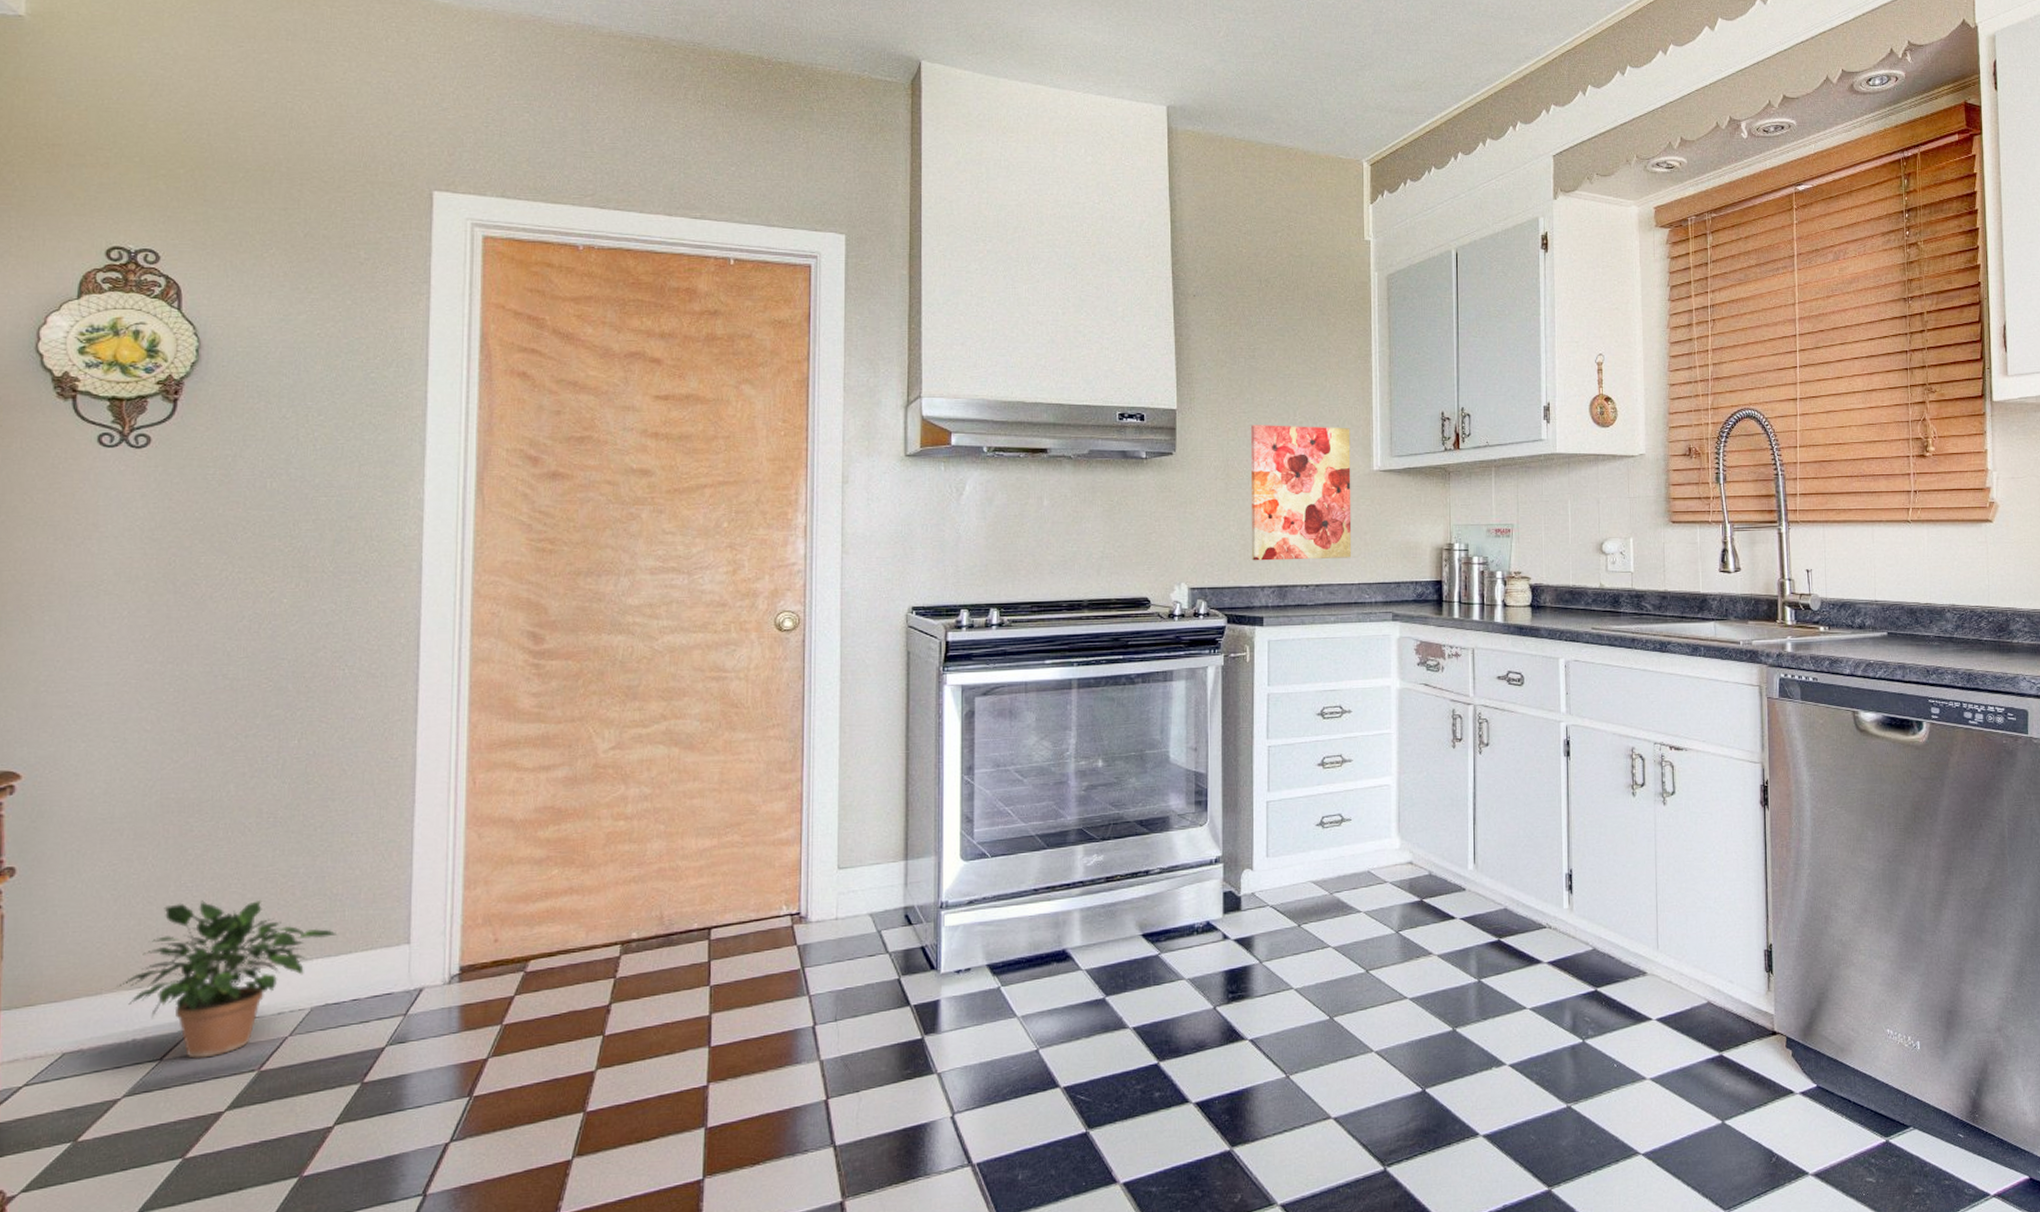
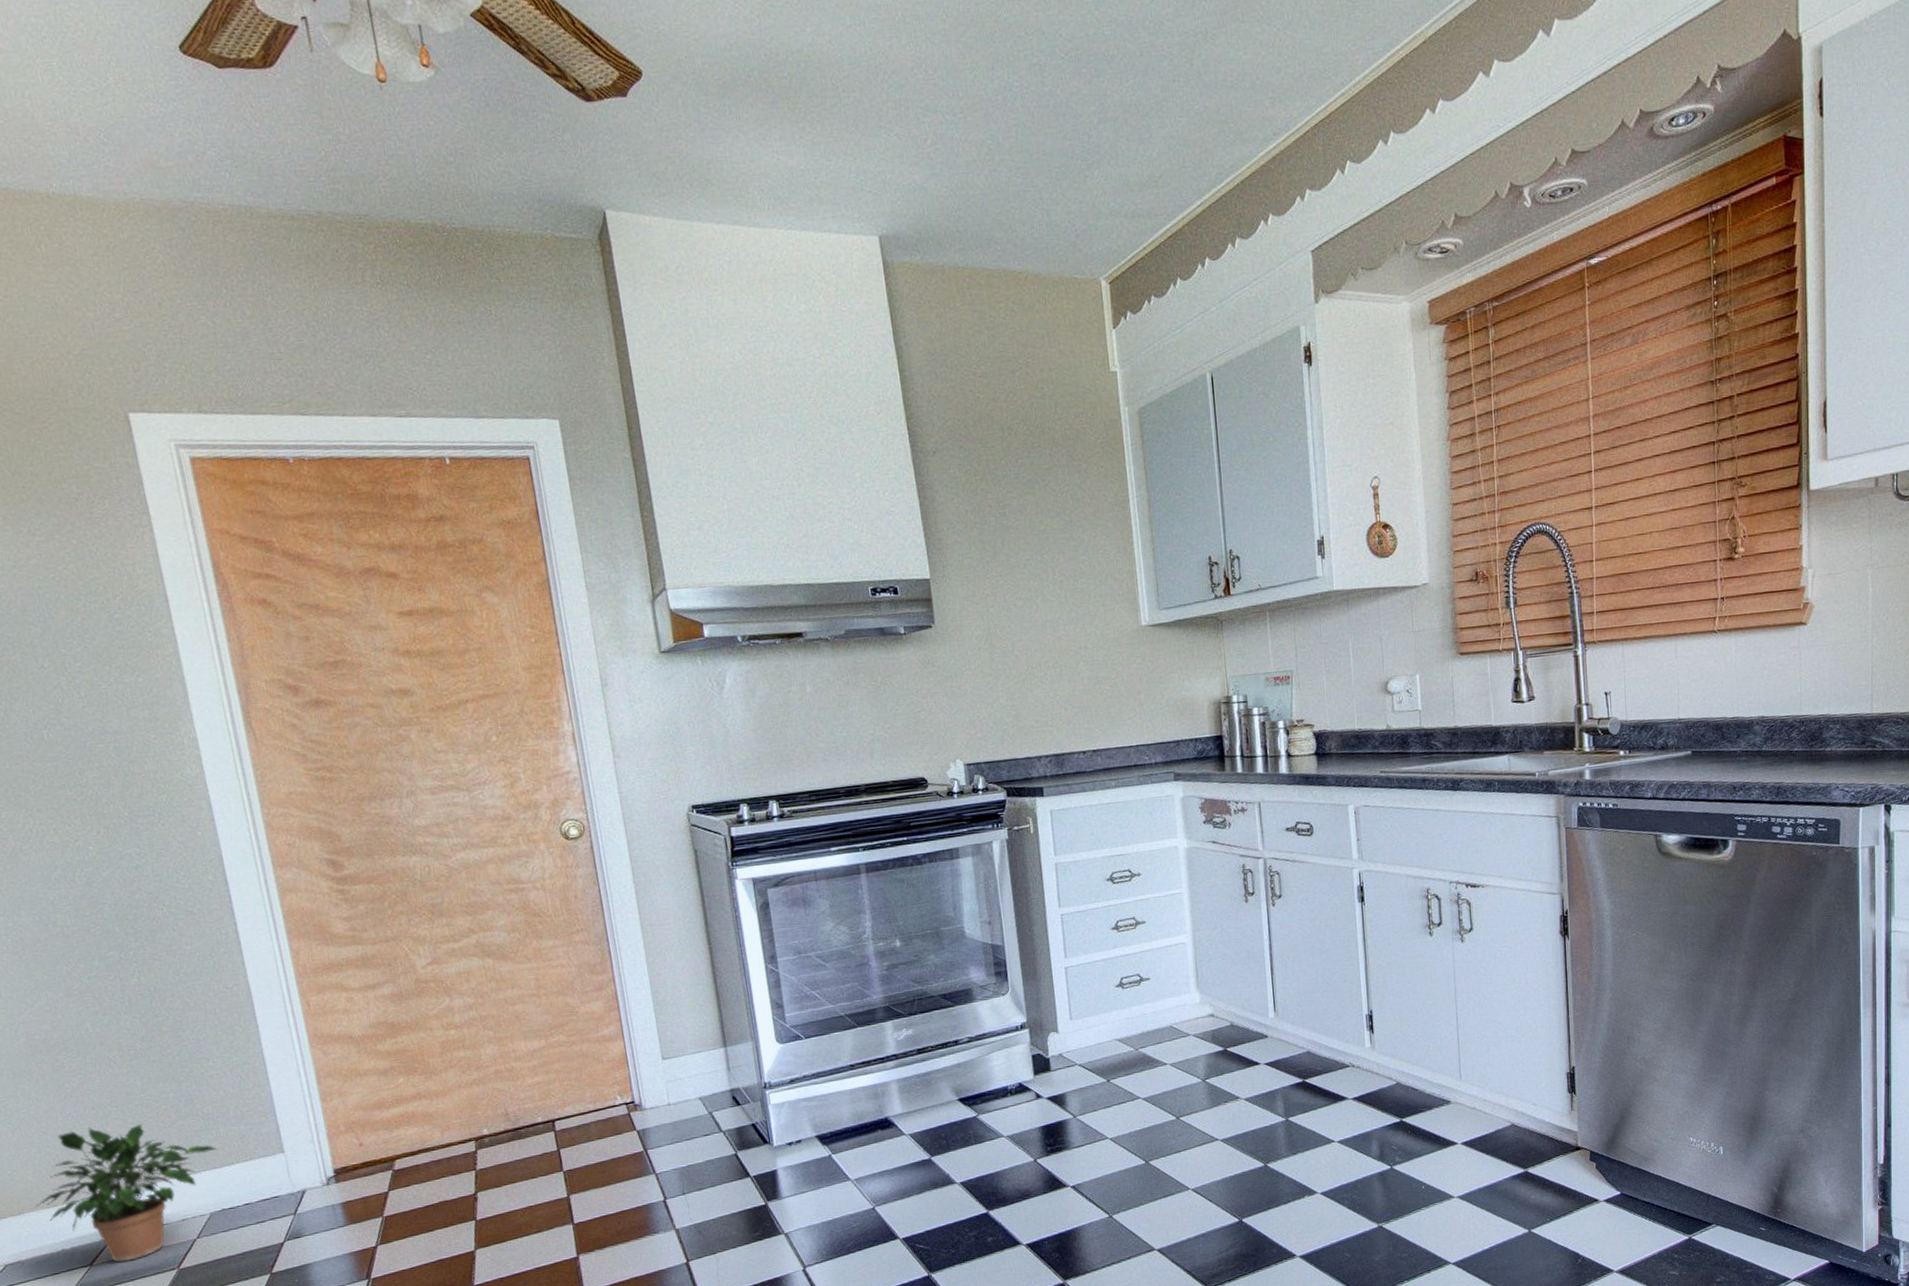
wall art: present [1250,425,1352,561] -> none [1008,582,1127,731]

